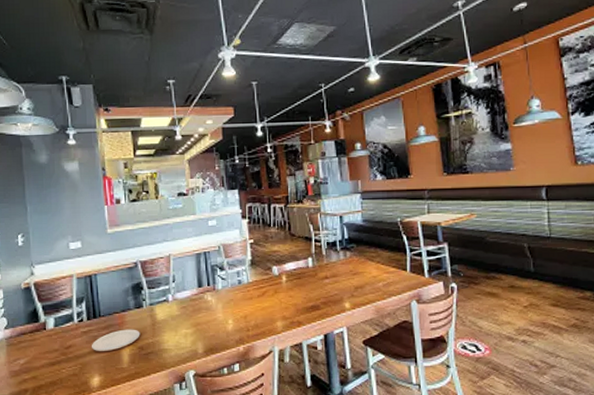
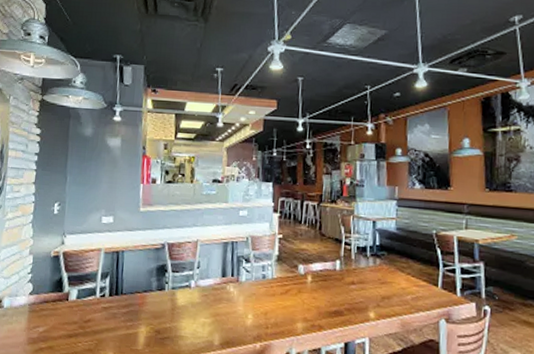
plate: present [91,329,140,352] -> none [109,310,159,331]

